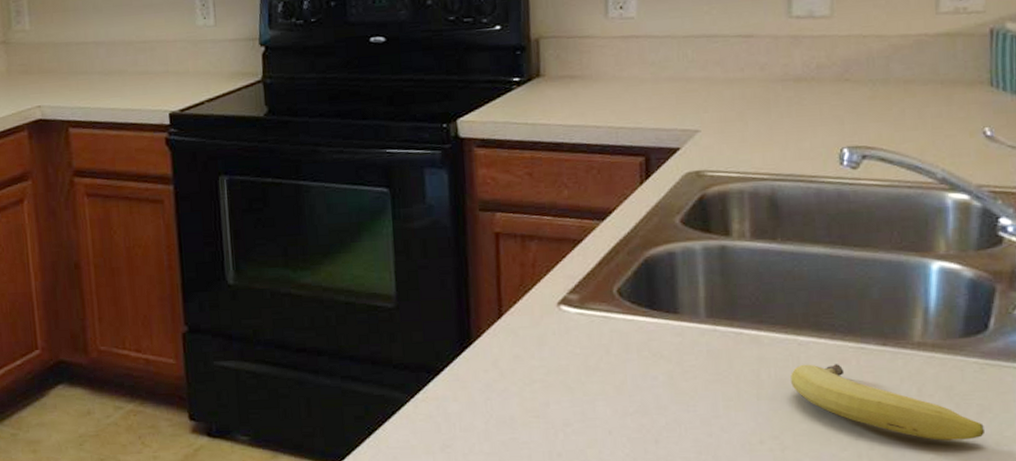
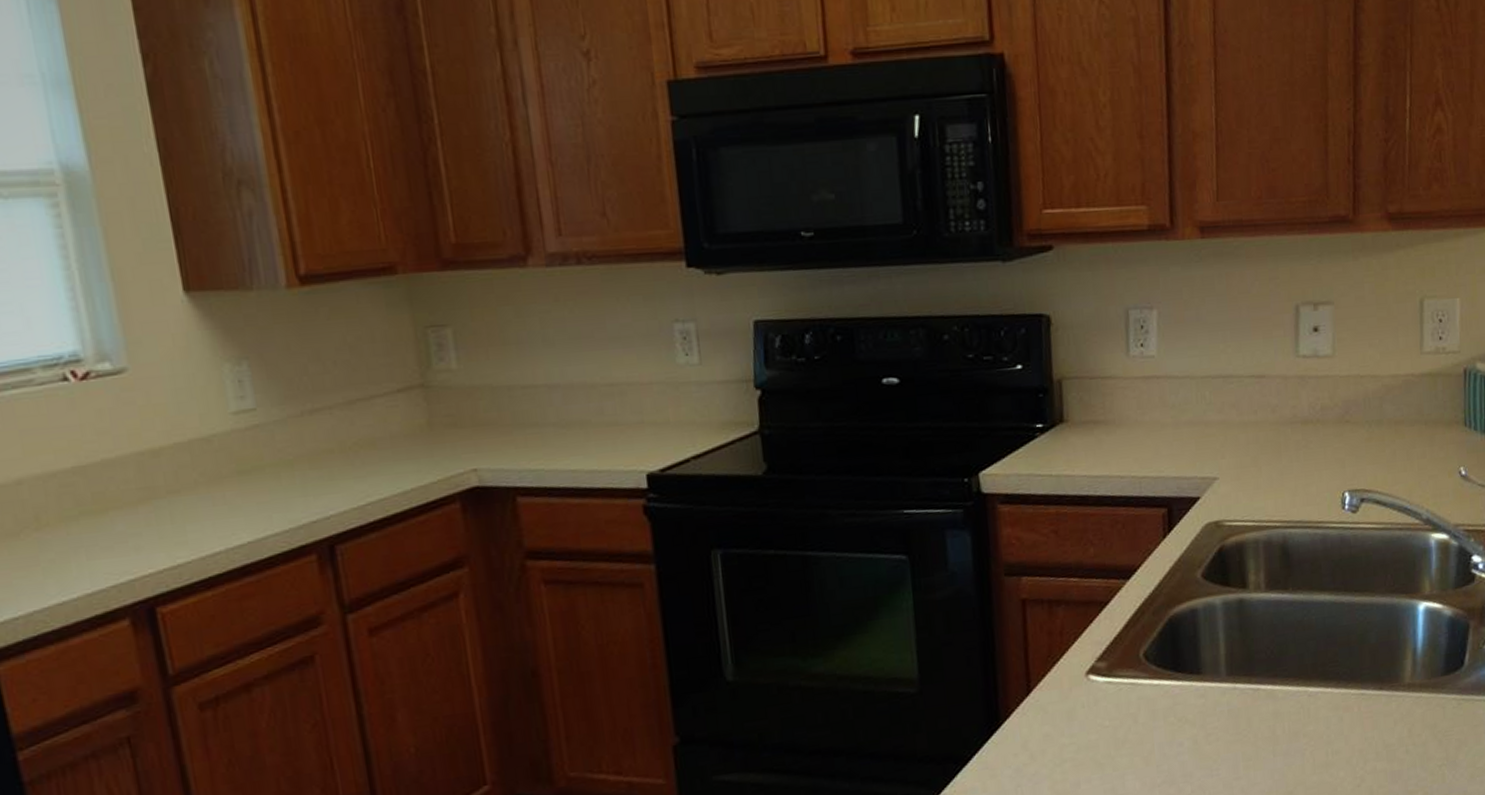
fruit: present [791,364,986,441] -> none [1302,712,1463,779]

